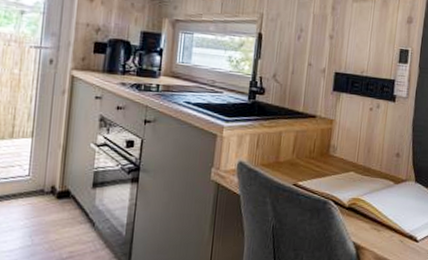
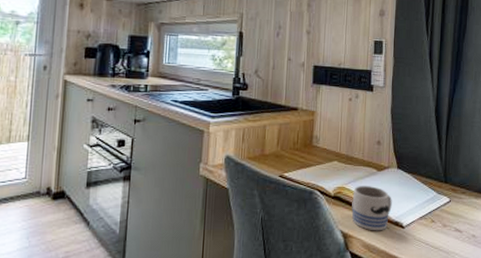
mug: none [365,198,408,244] -> present [351,186,392,231]

